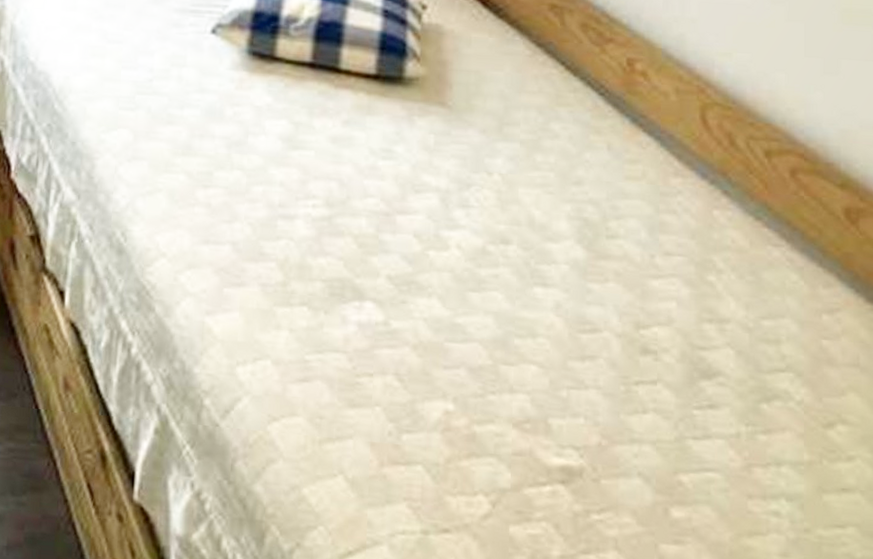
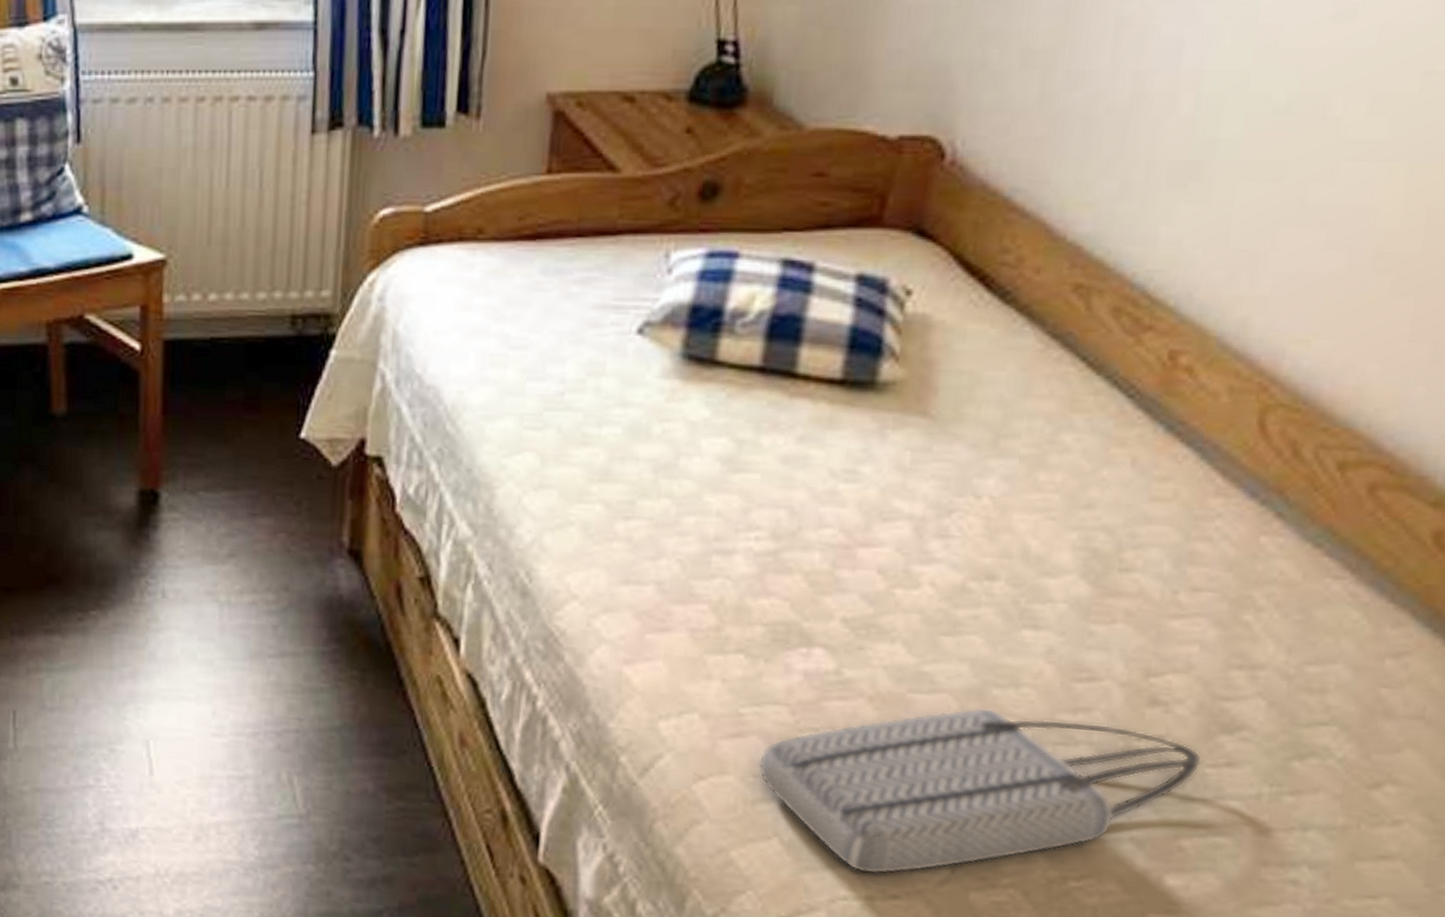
tote bag: none [323,355,688,510] -> present [758,707,1201,875]

